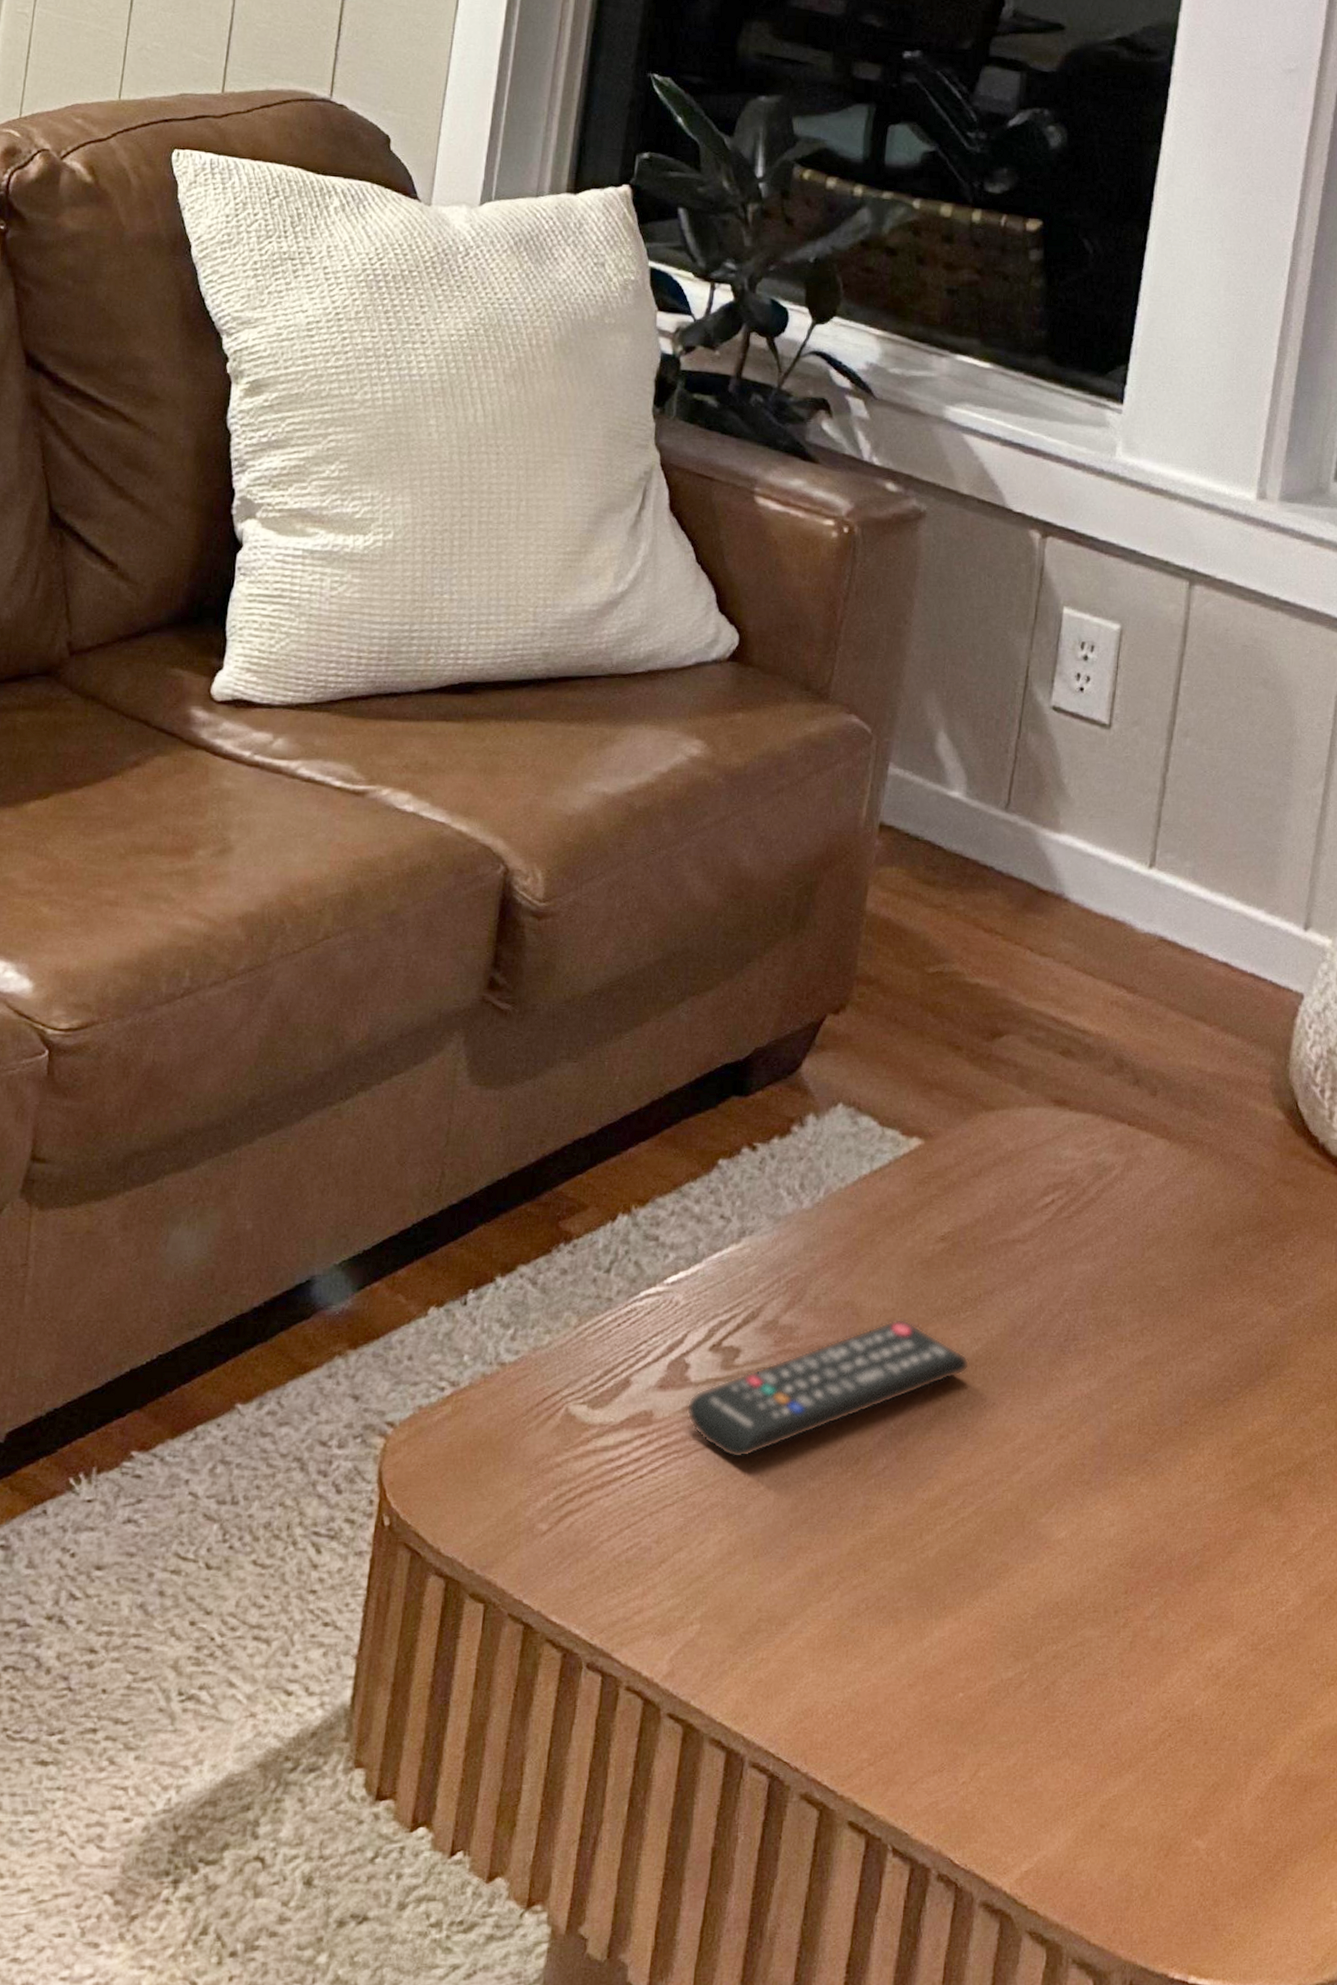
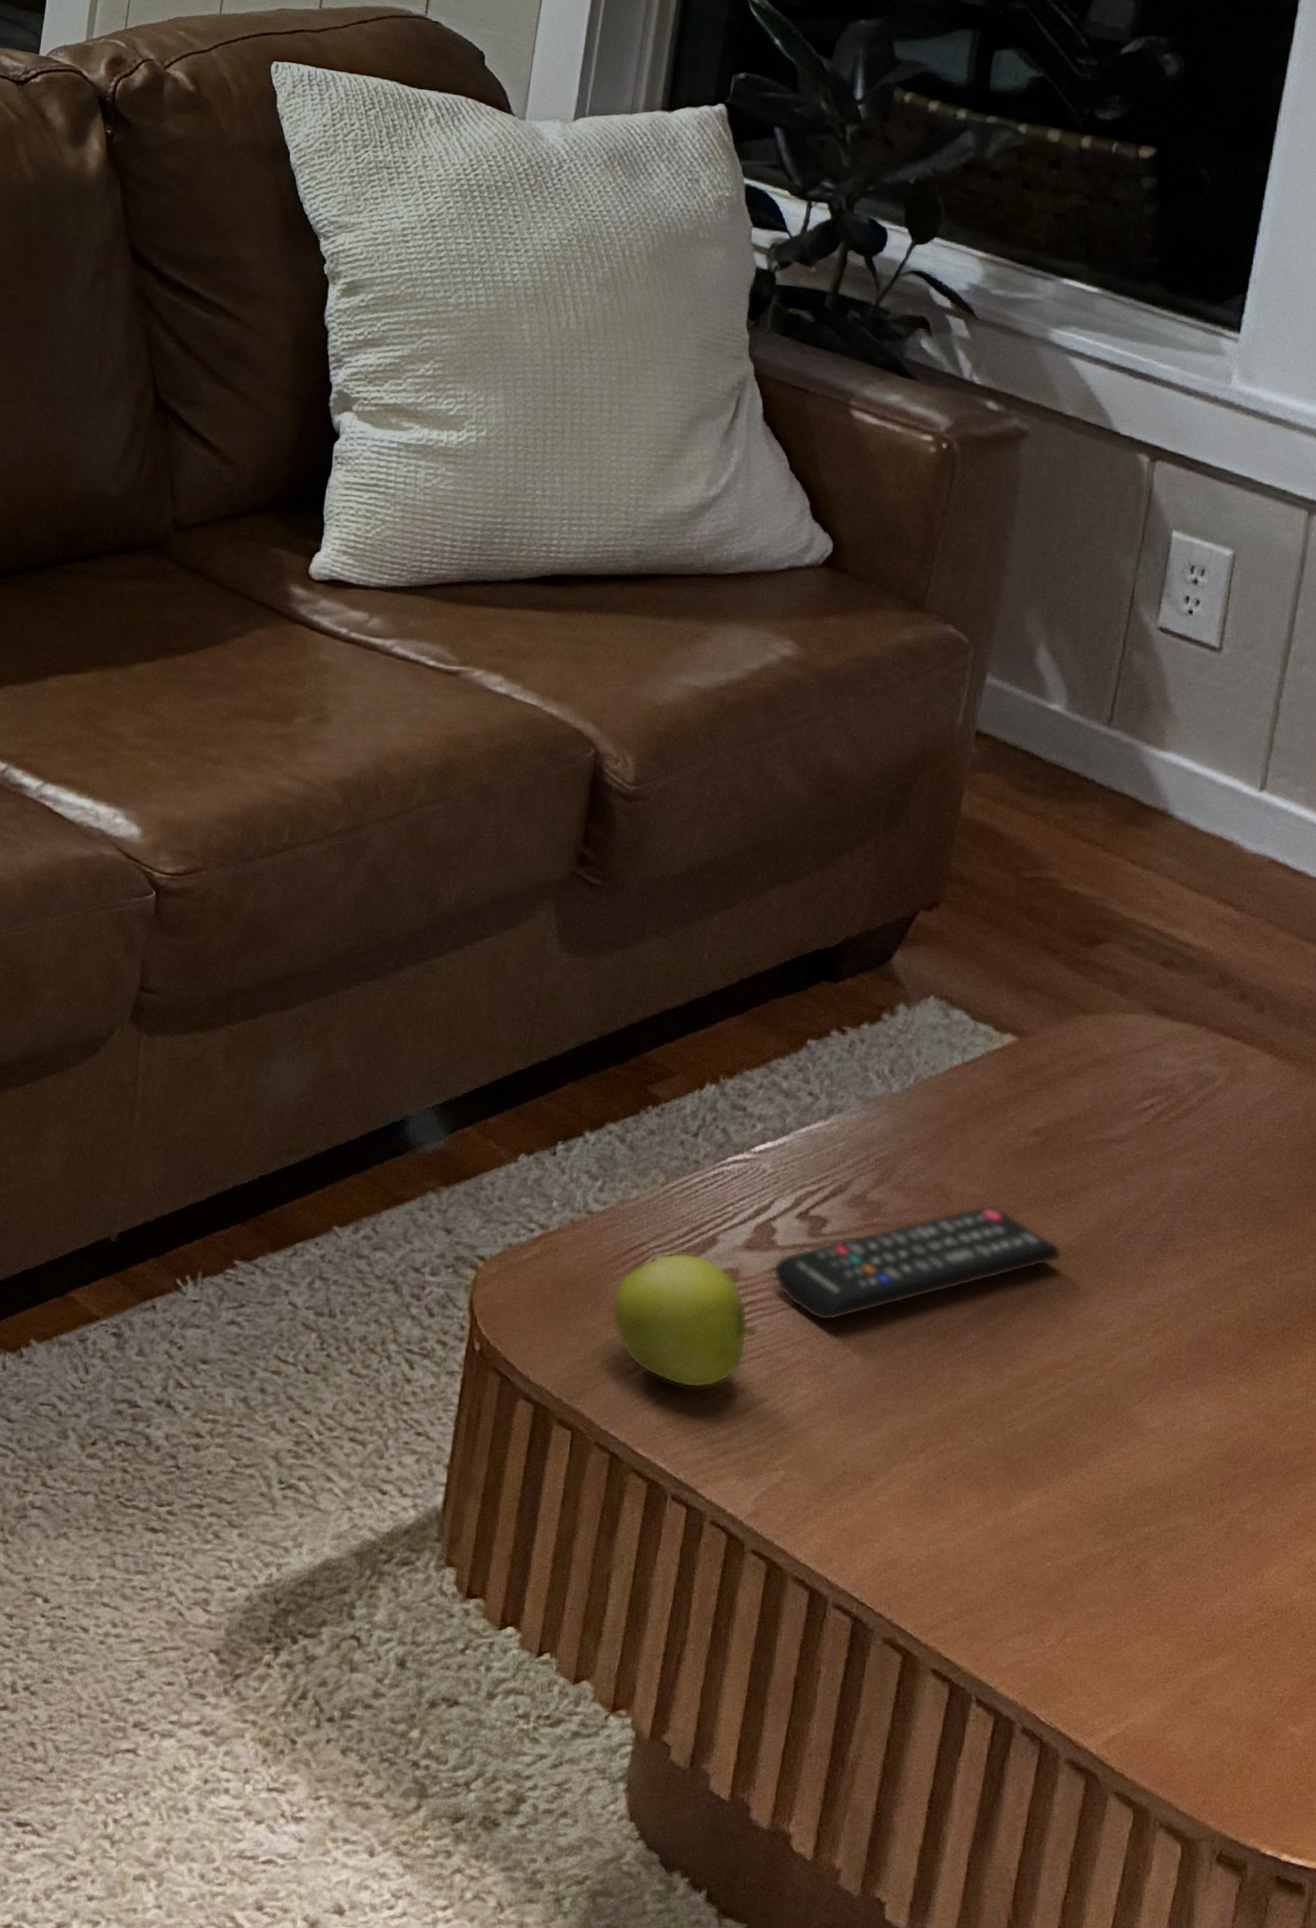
apple: none [524,1399,674,1544] -> present [611,1252,760,1389]

